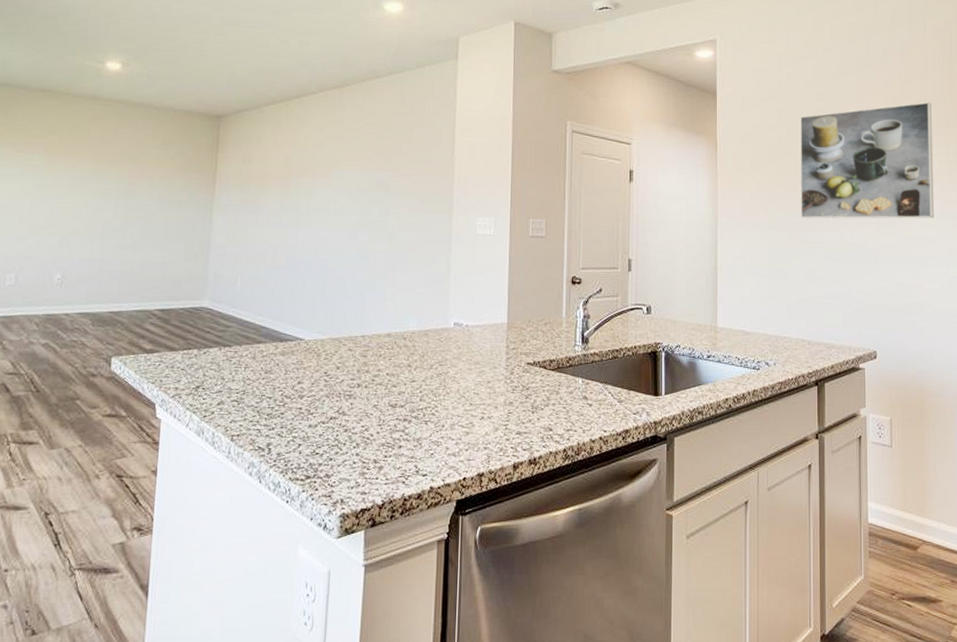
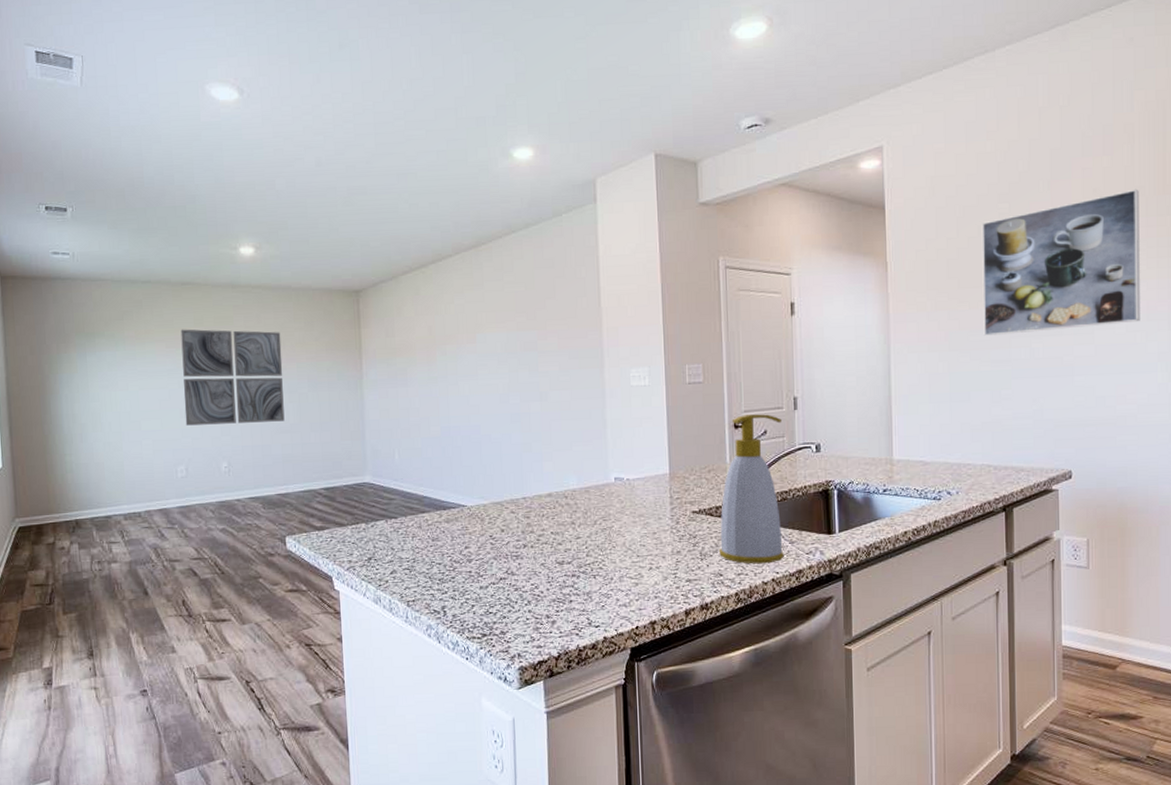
wall art: none [23,135,136,237] -> present [180,329,285,426]
soap bottle: none [550,272,616,421] -> present [719,414,784,564]

